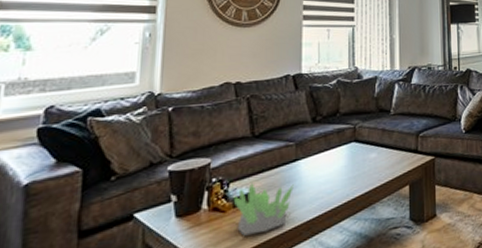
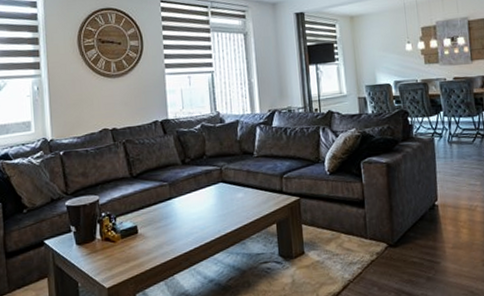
succulent plant: present [233,182,294,236] -> none [120,217,171,263]

